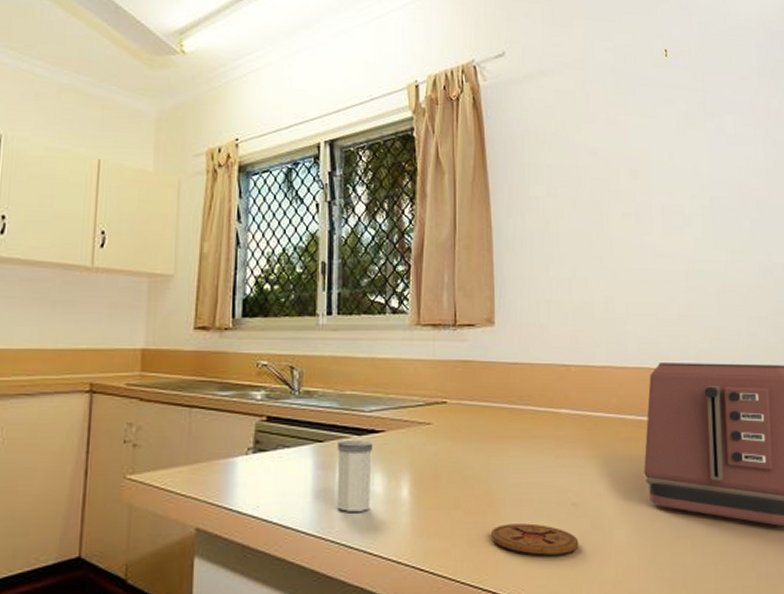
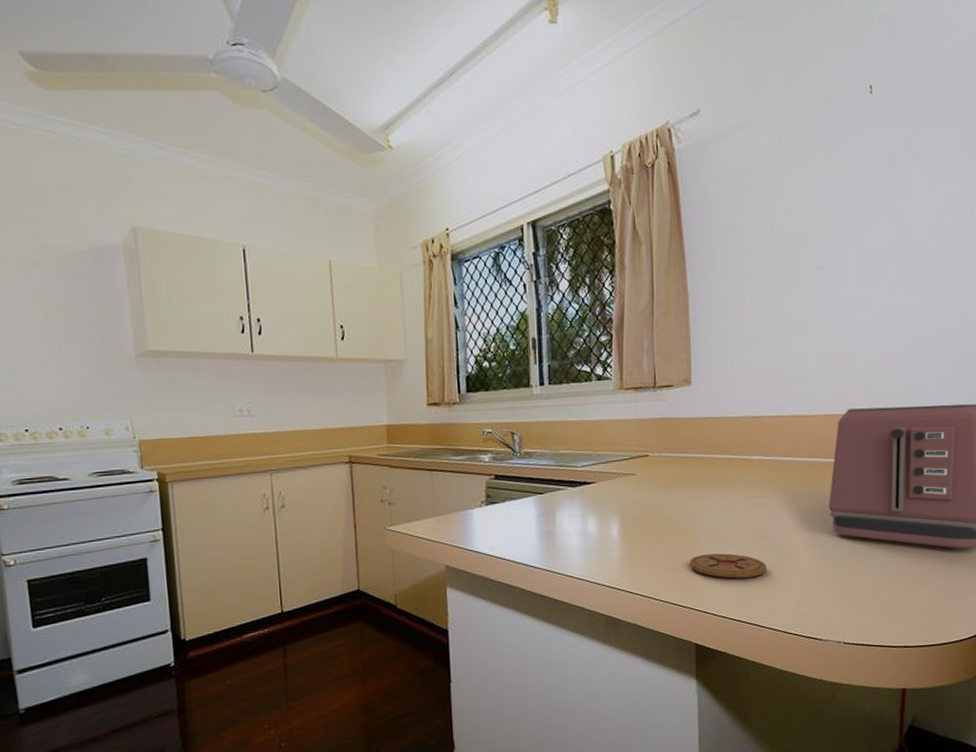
salt shaker: present [337,440,374,512] -> none [555,491,586,549]

